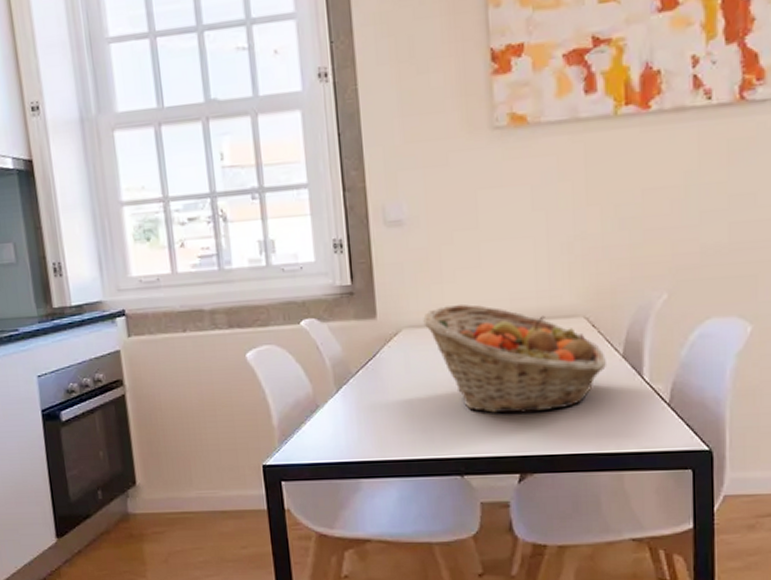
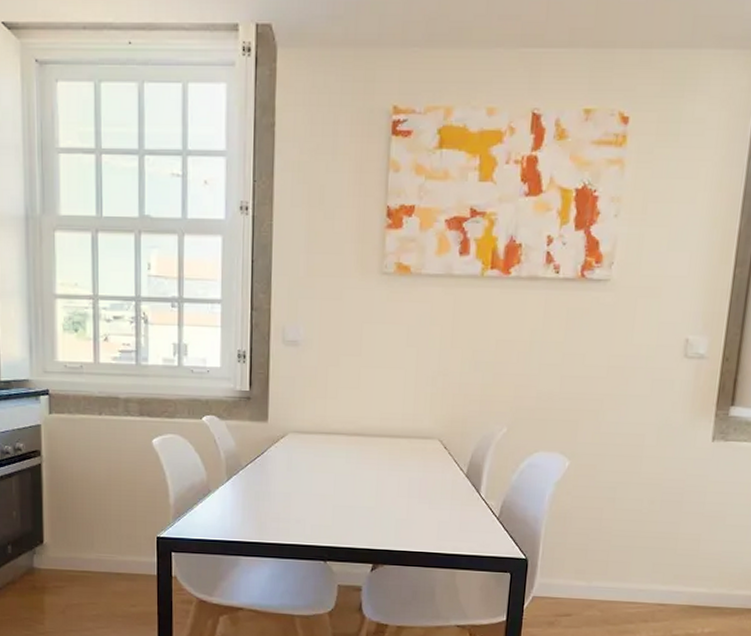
fruit basket: present [423,303,606,414] -> none [307,417,452,515]

